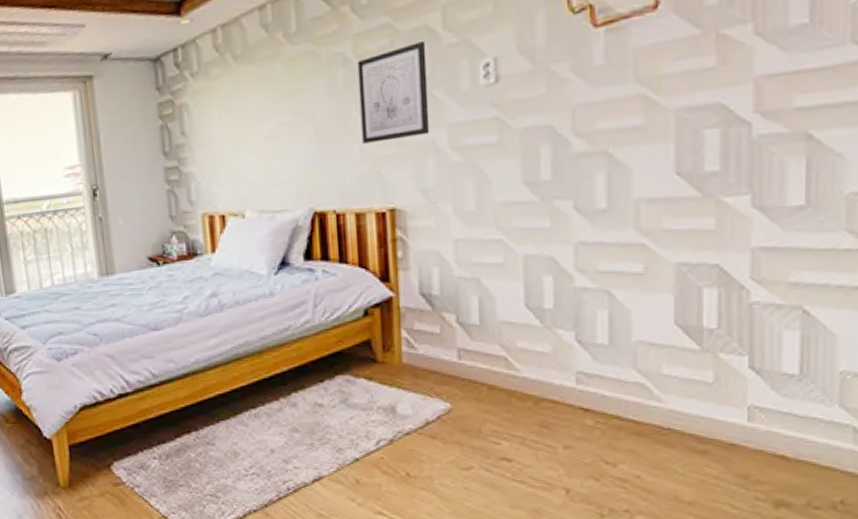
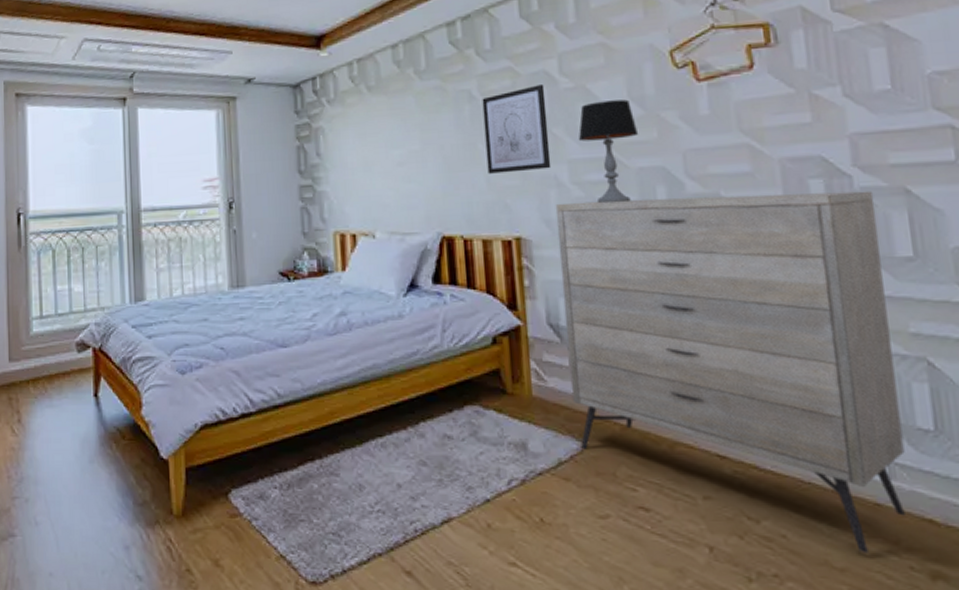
dresser: none [432,138,772,488] -> present [555,191,905,554]
table lamp: none [459,53,526,169] -> present [578,99,639,204]

